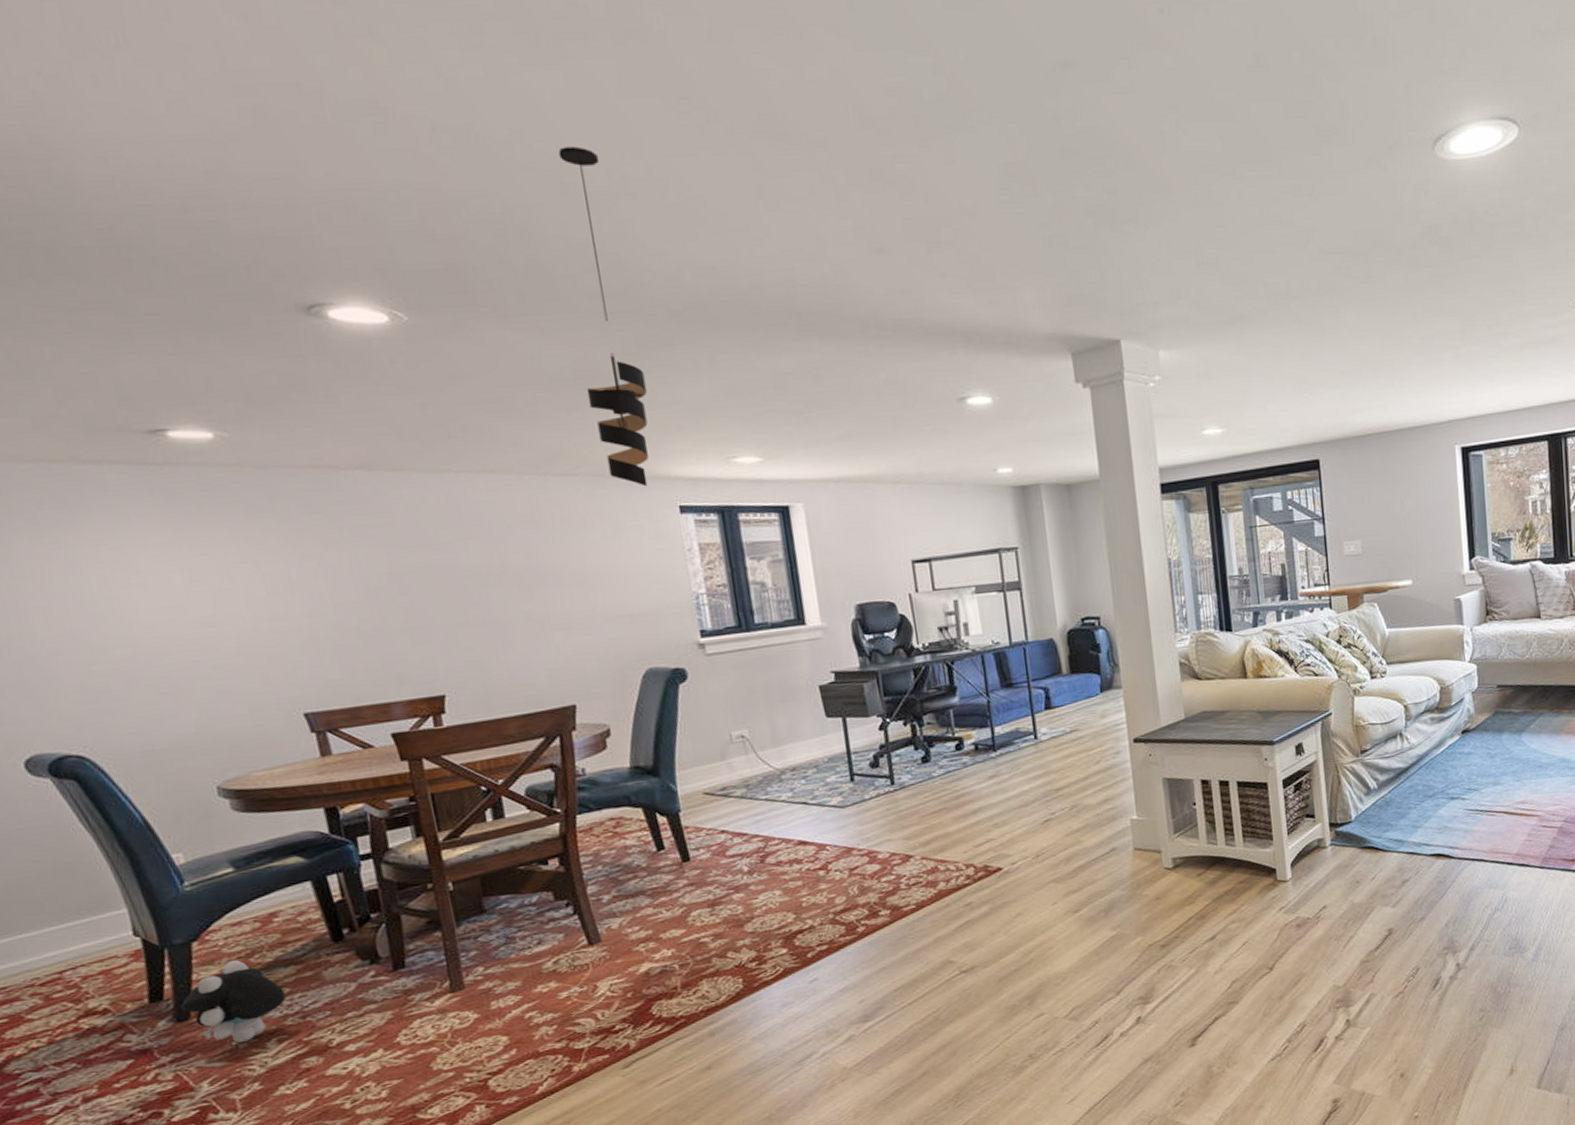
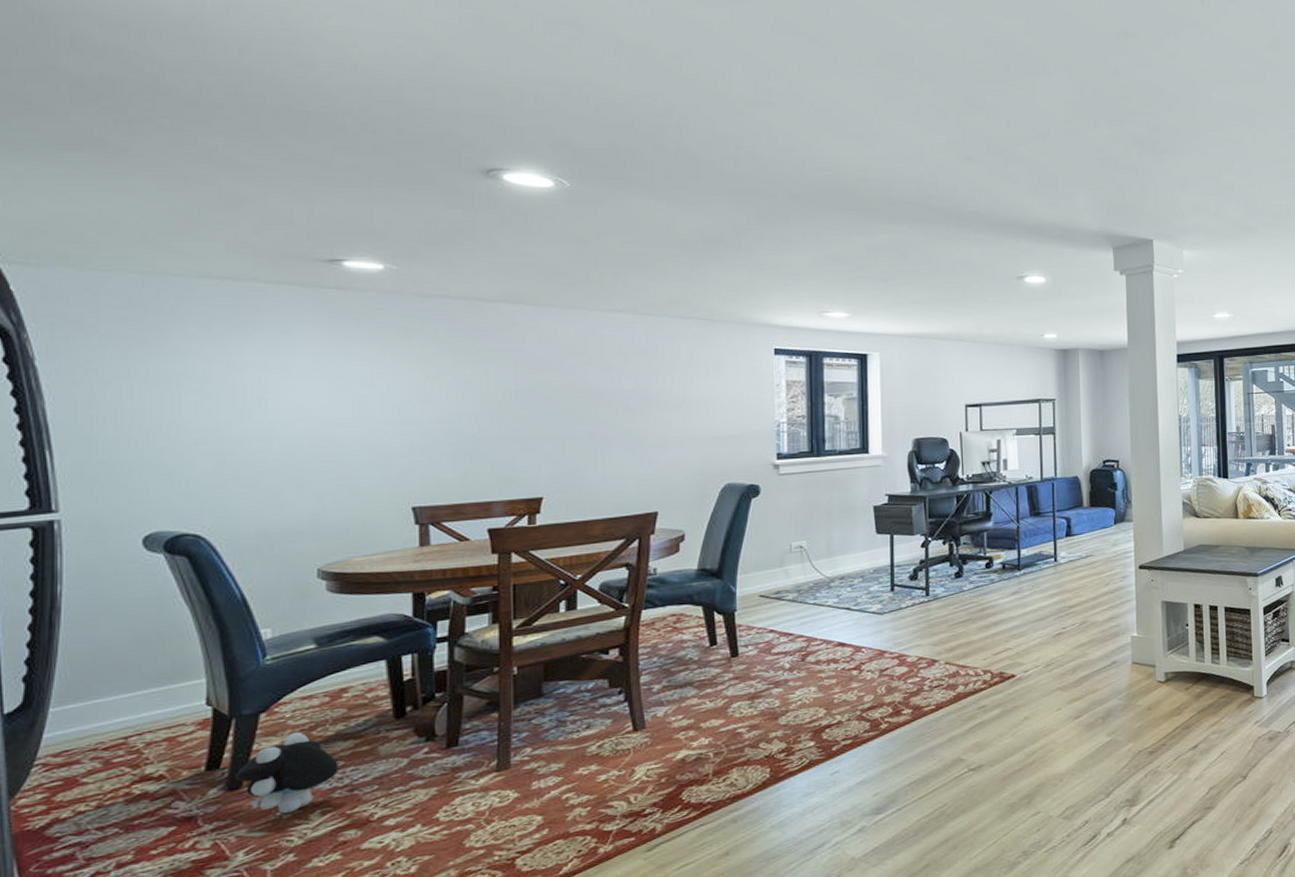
pendant light: present [558,146,649,487] -> none [710,64,761,331]

